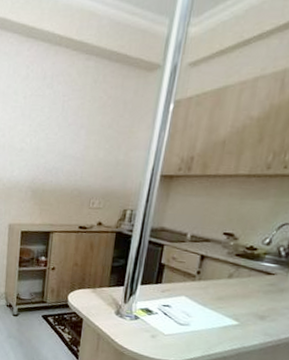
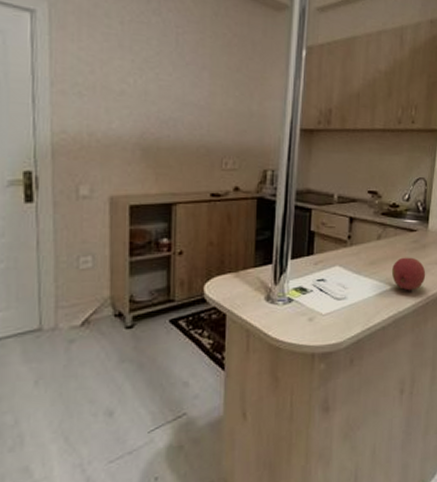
fruit: none [240,297,281,330] -> present [391,257,426,291]

